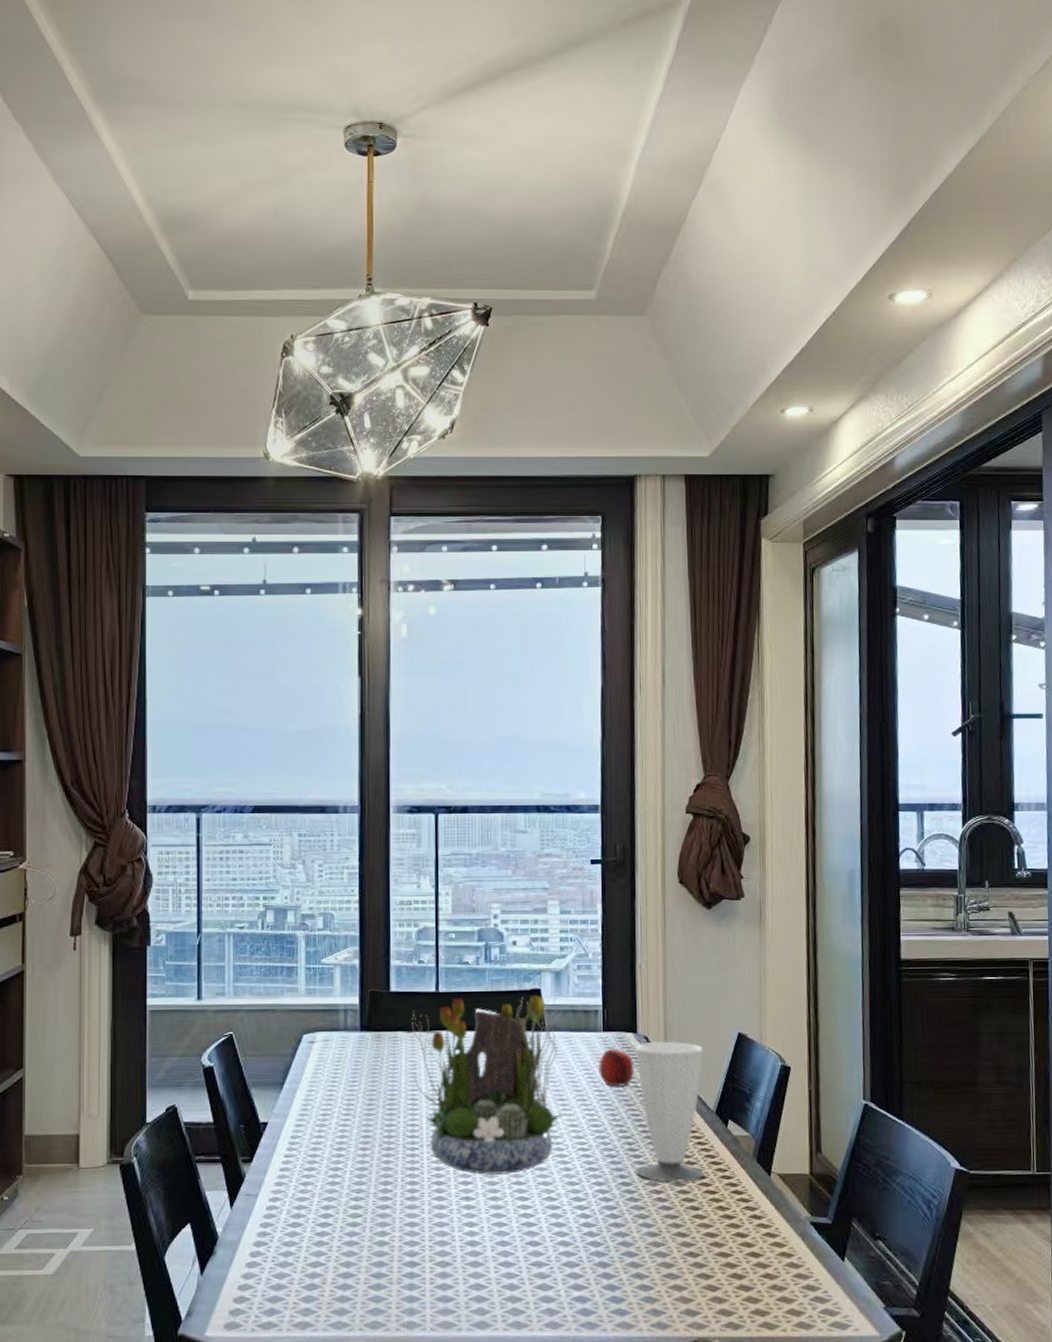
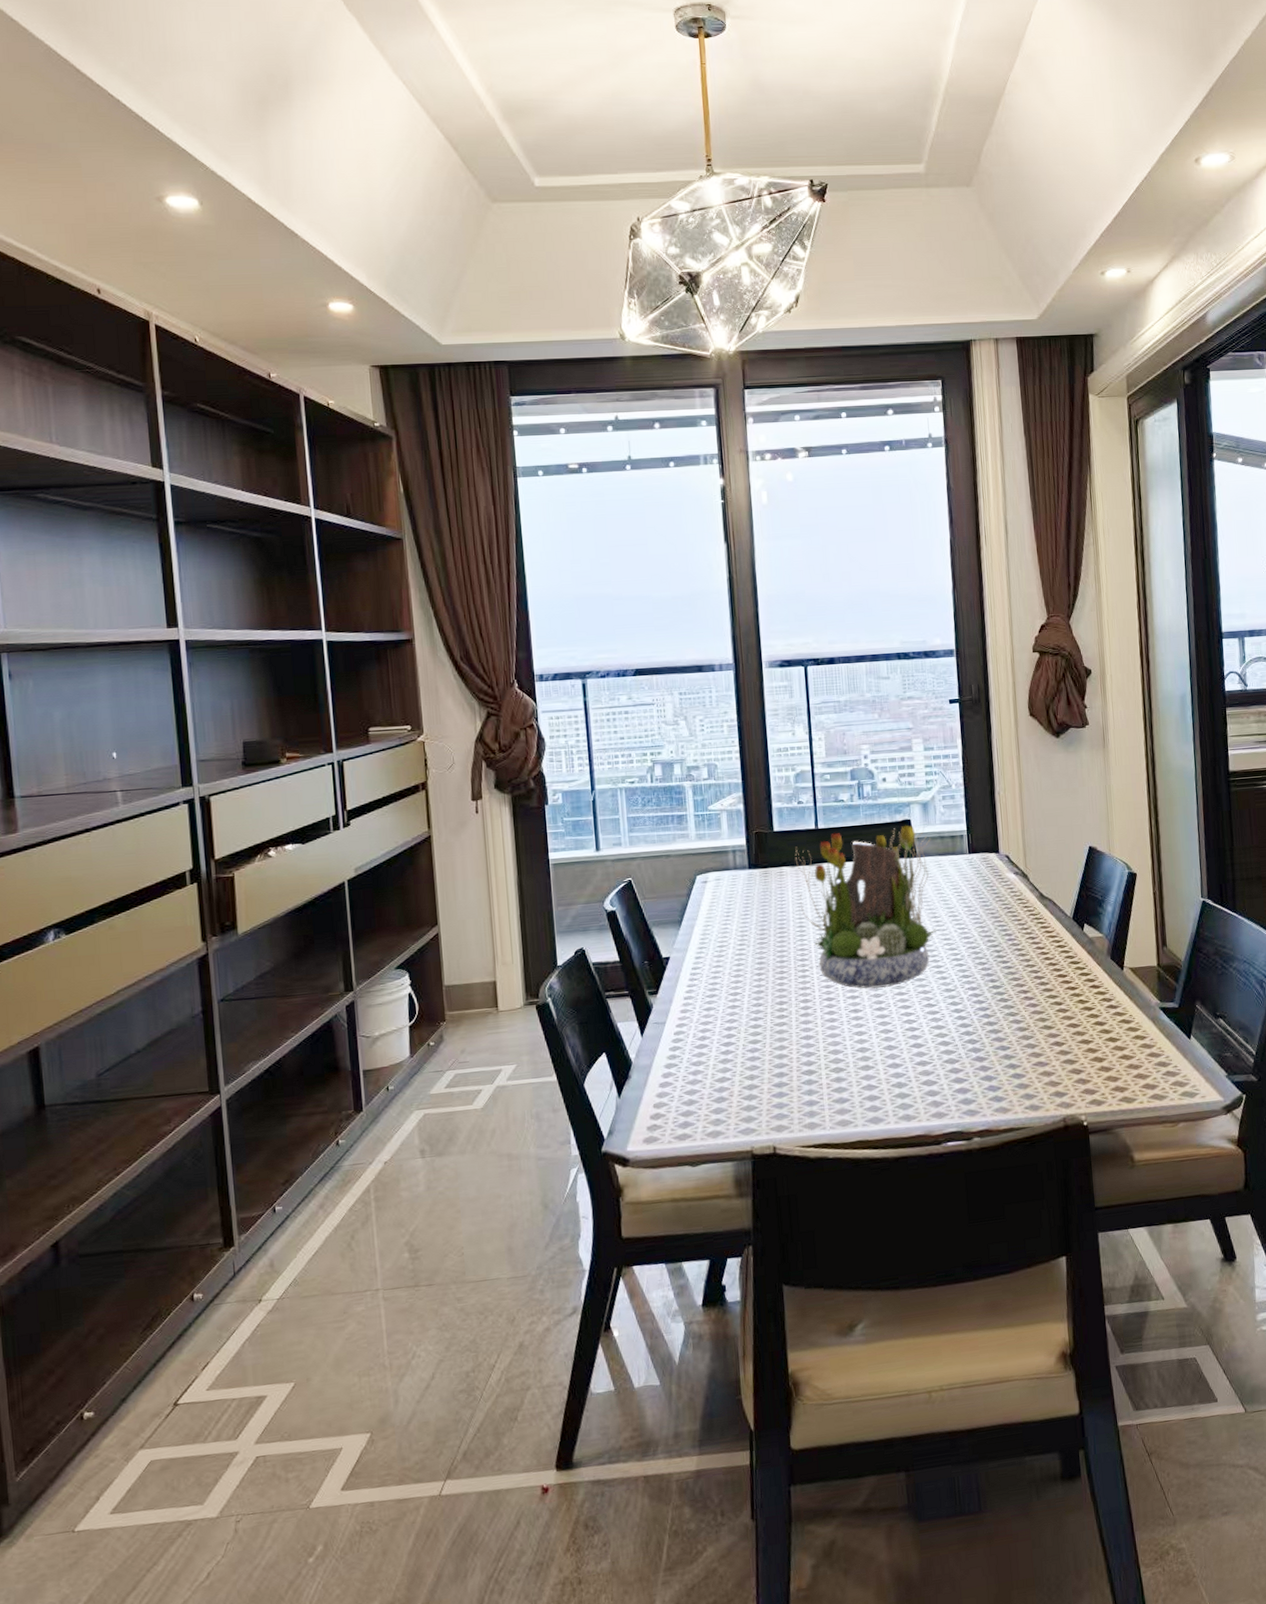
fruit: present [599,1049,634,1087] -> none [966,868,999,902]
cup: present [635,1041,704,1183] -> none [998,857,1065,983]

